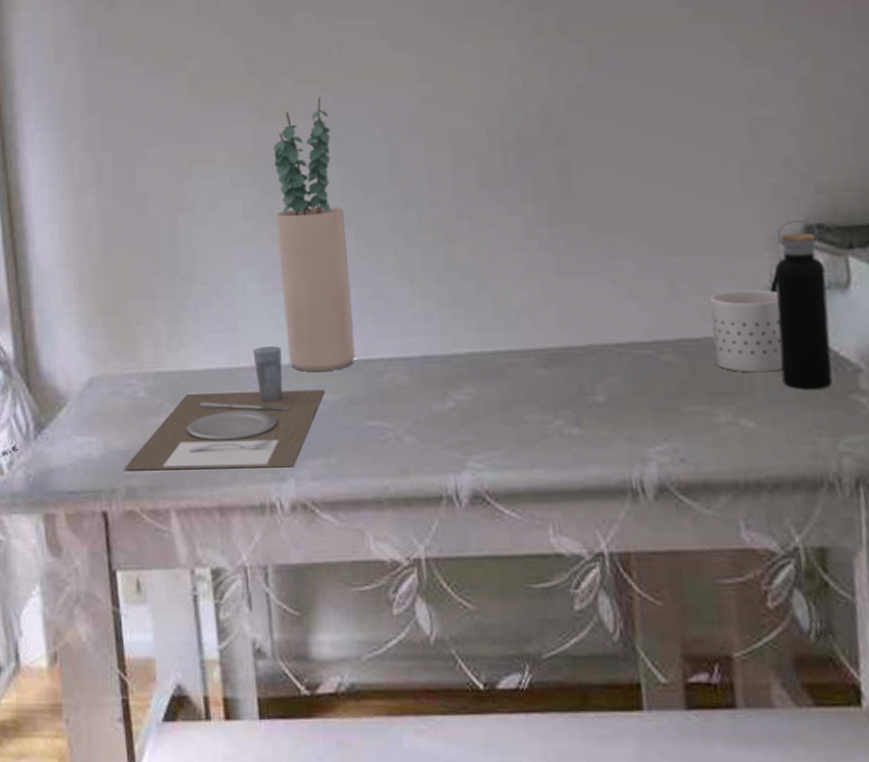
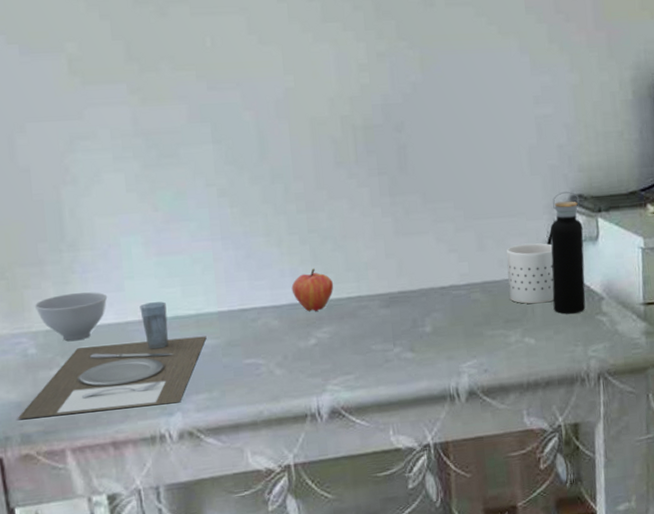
bowl: none [146,332,220,386] -> present [34,292,108,342]
vase: present [273,97,355,372] -> none [153,83,232,322]
fruit: none [425,313,477,367] -> present [291,268,334,312]

